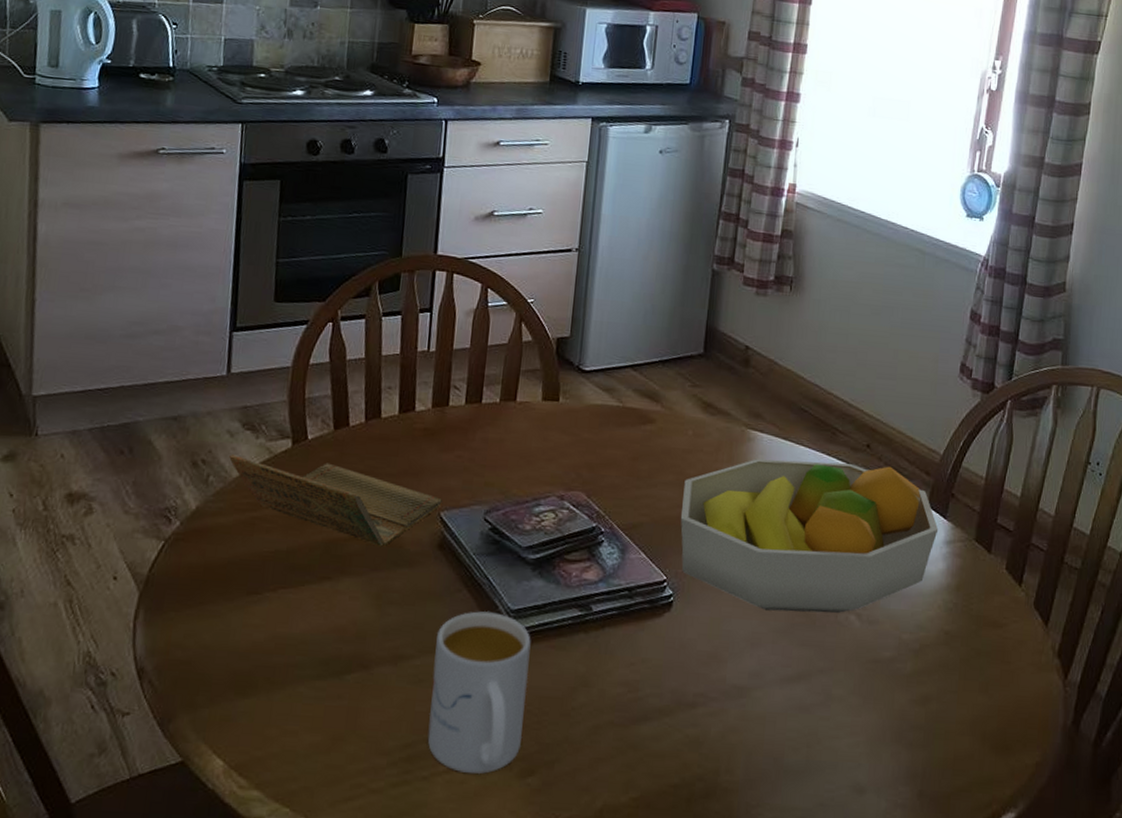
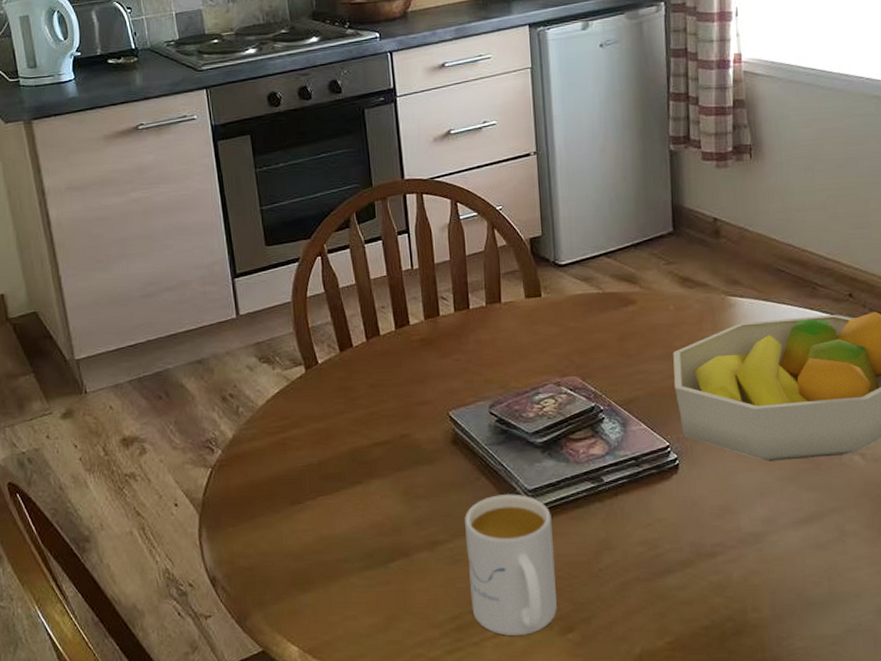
notepad: present [229,454,442,547] -> none [253,382,449,449]

